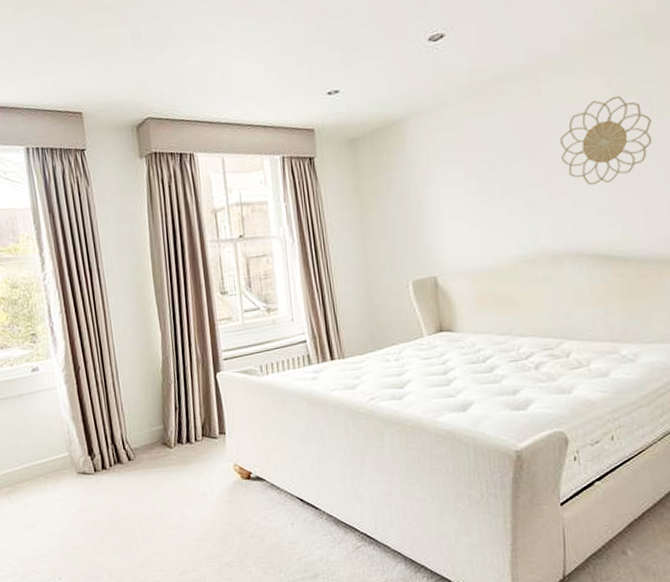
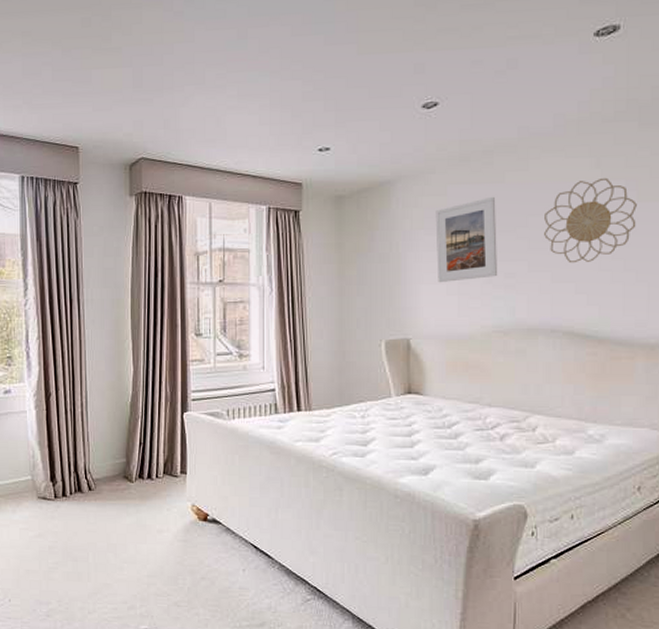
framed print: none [451,125,519,217] -> present [435,196,498,282]

